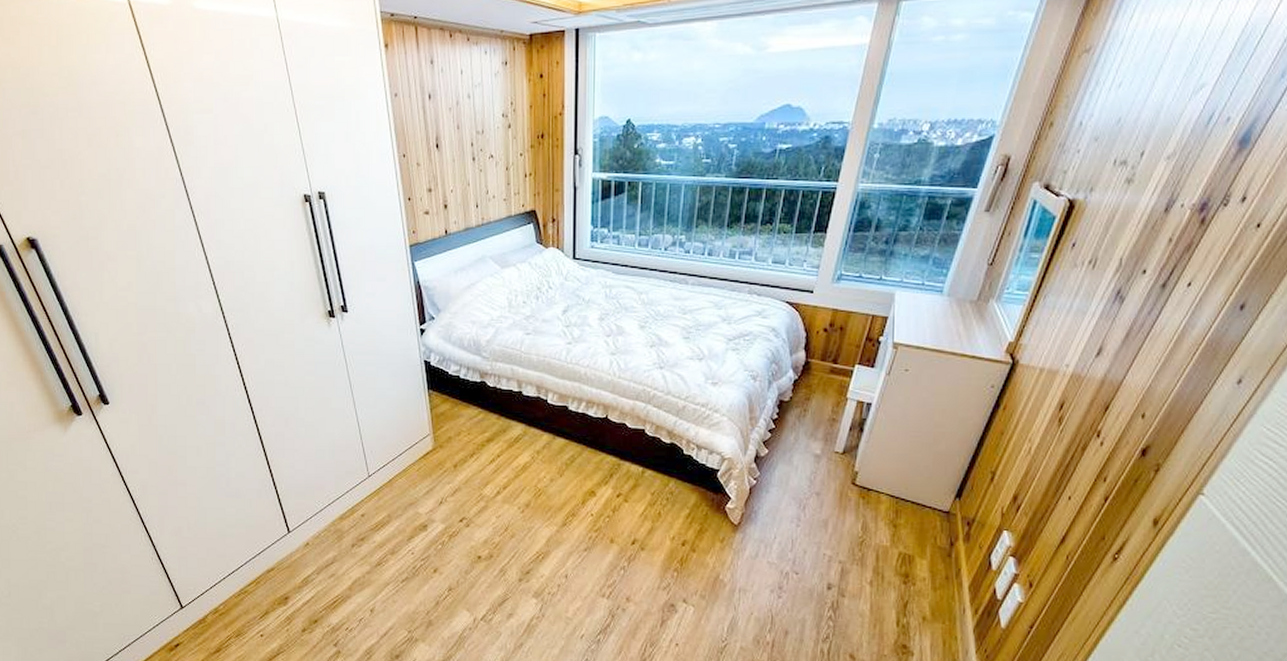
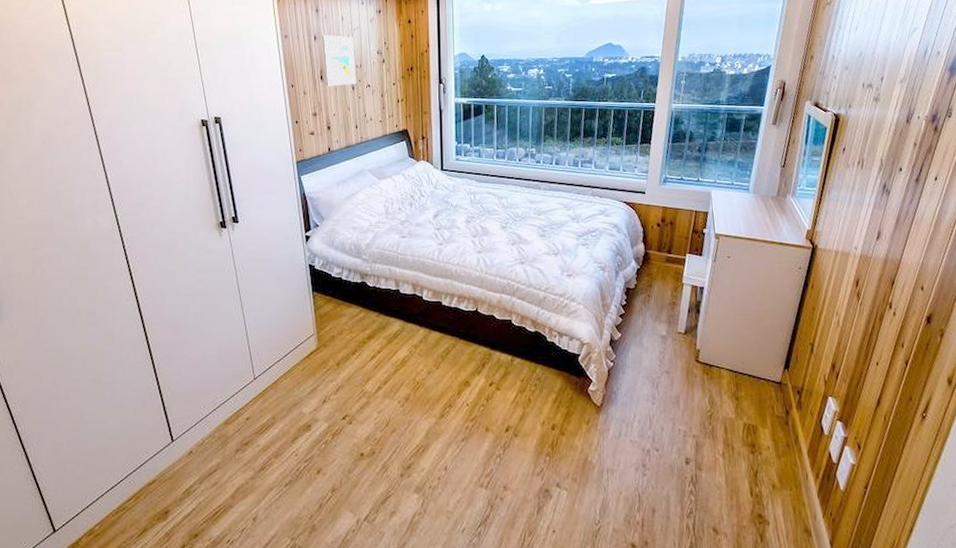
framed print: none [437,93,478,157] -> present [321,35,357,87]

